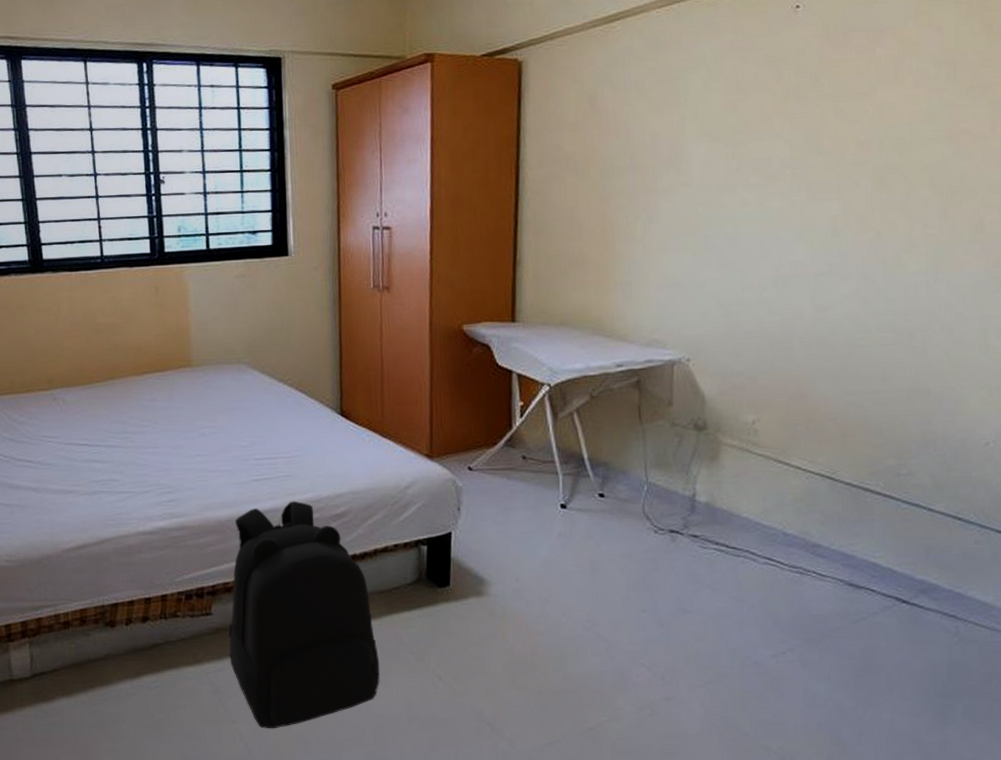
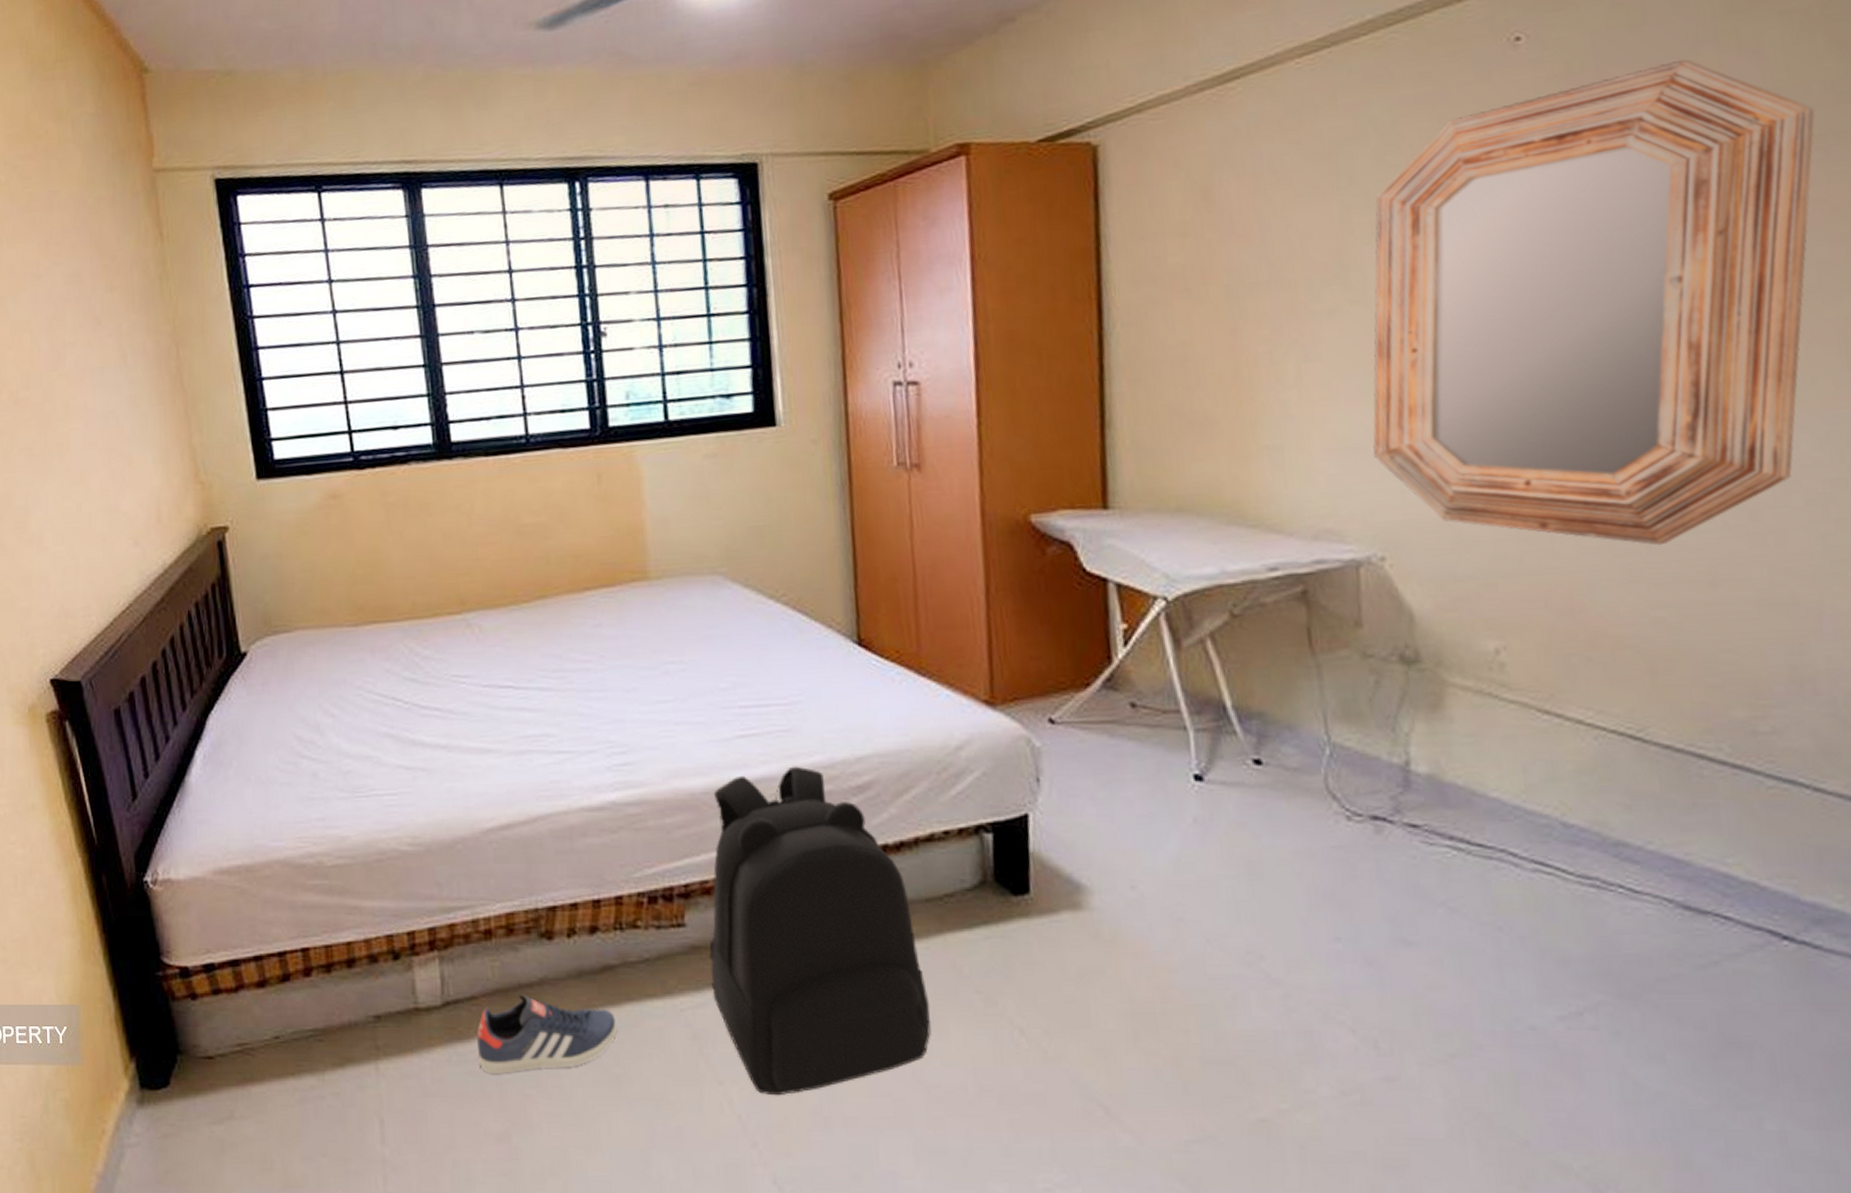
sneaker: none [57,666,161,723] -> present [477,994,618,1074]
home mirror: none [688,29,970,354] -> present [1373,59,1816,546]

